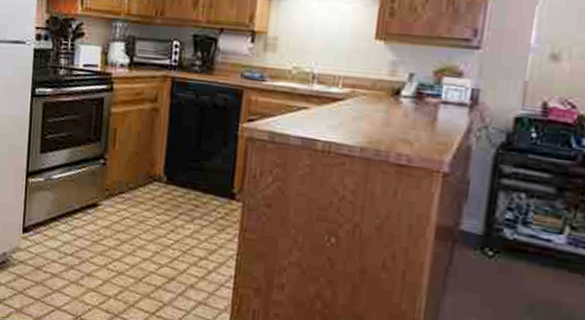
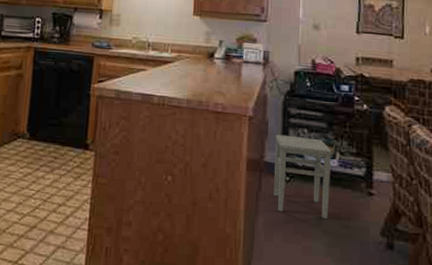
stool: none [469,197,560,307] -> present [274,134,333,219]

